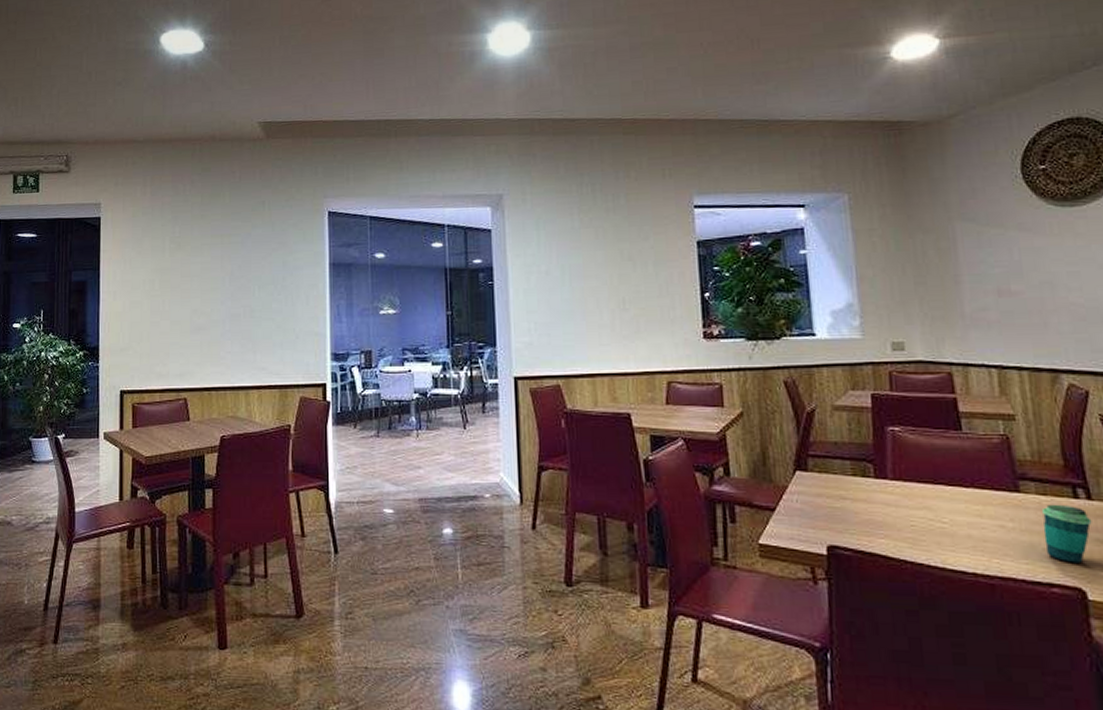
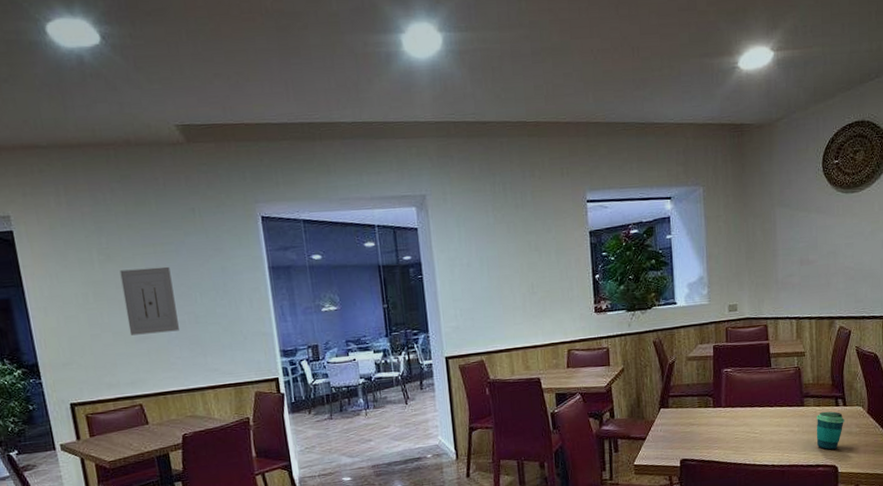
wall art: none [186,257,233,325] -> present [119,266,179,336]

